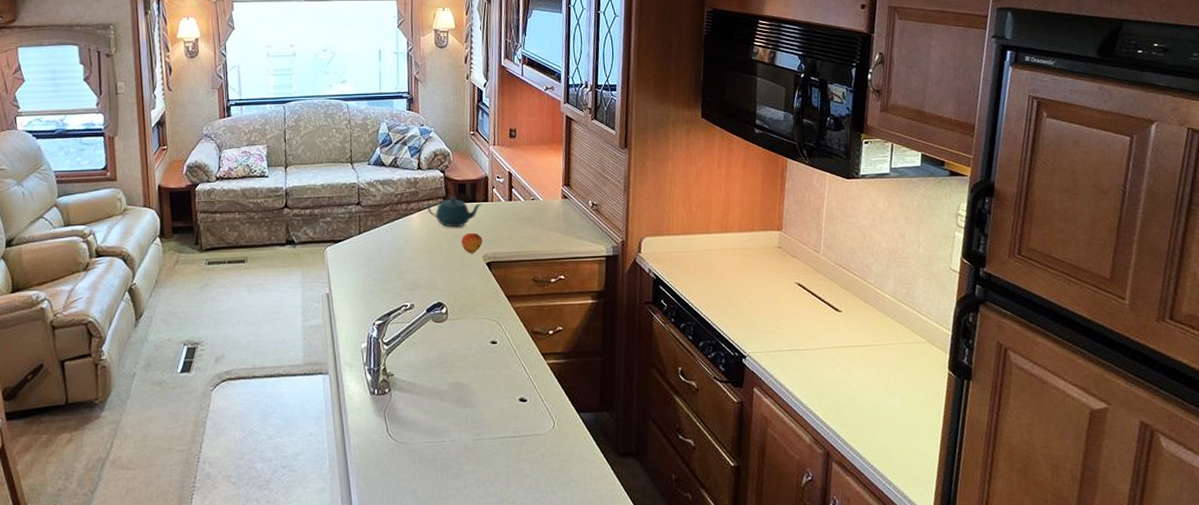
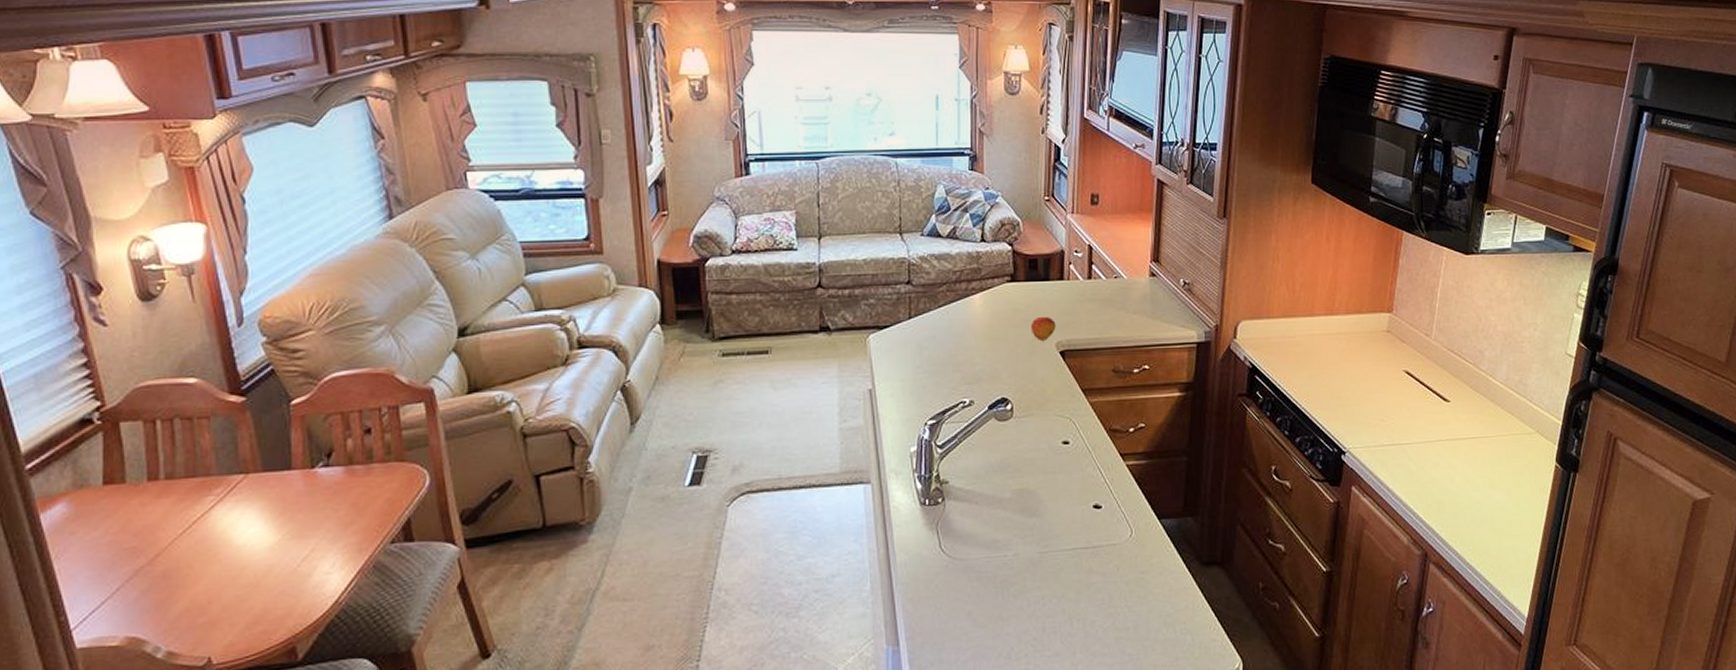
teapot: present [427,196,482,228] -> none [991,273,1056,311]

